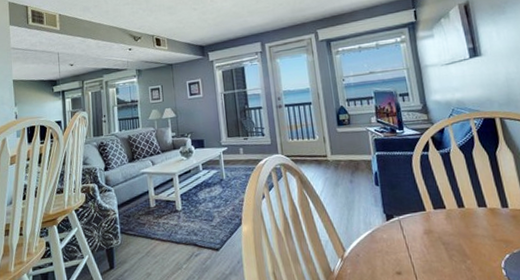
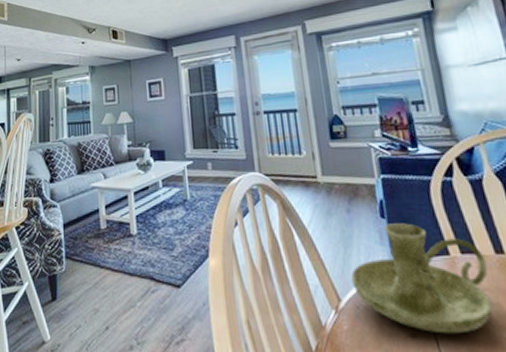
candle holder: none [353,188,455,270] -> present [351,223,492,334]

